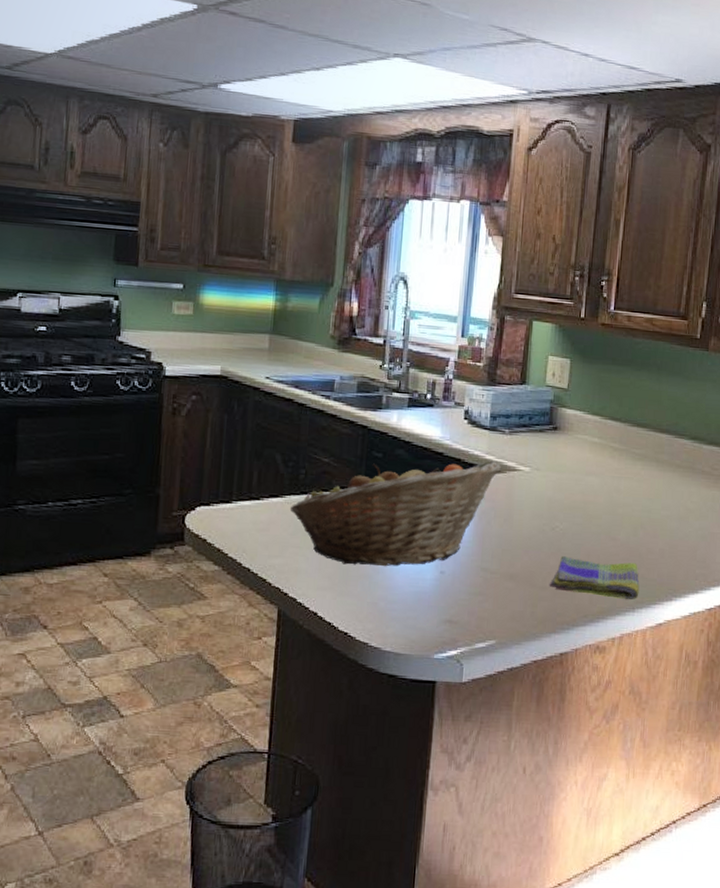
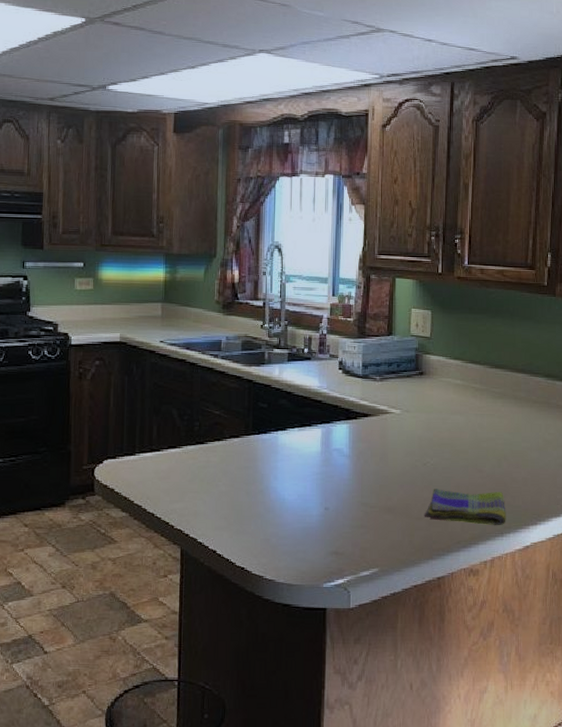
fruit basket: present [289,460,501,567] -> none [187,405,374,506]

